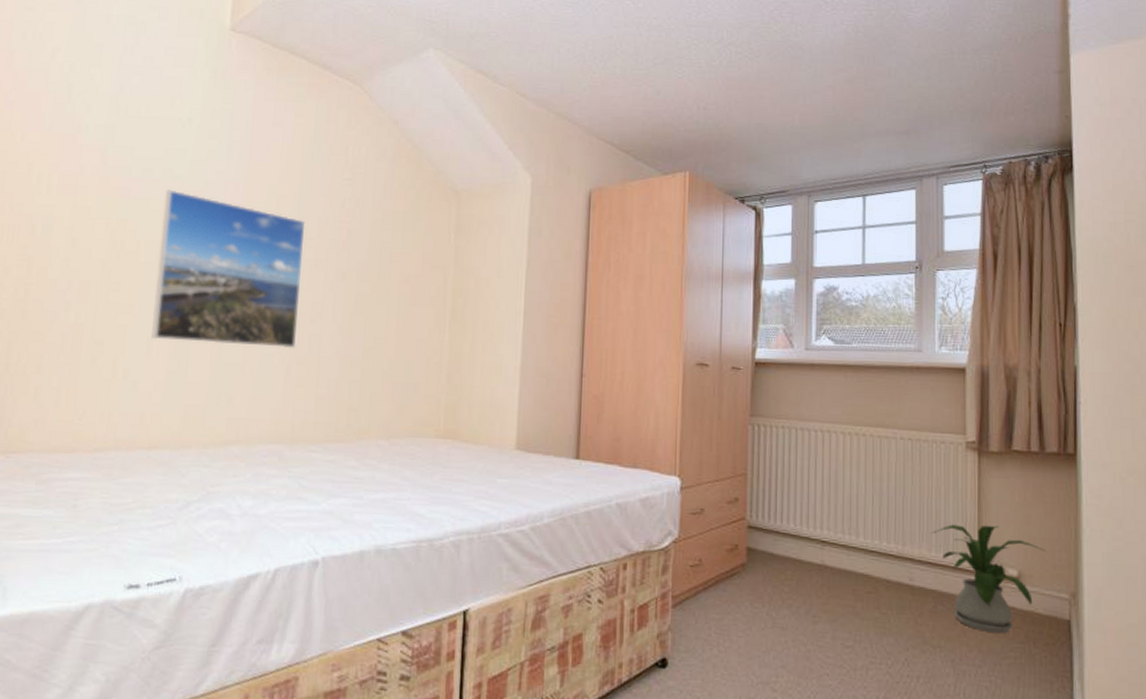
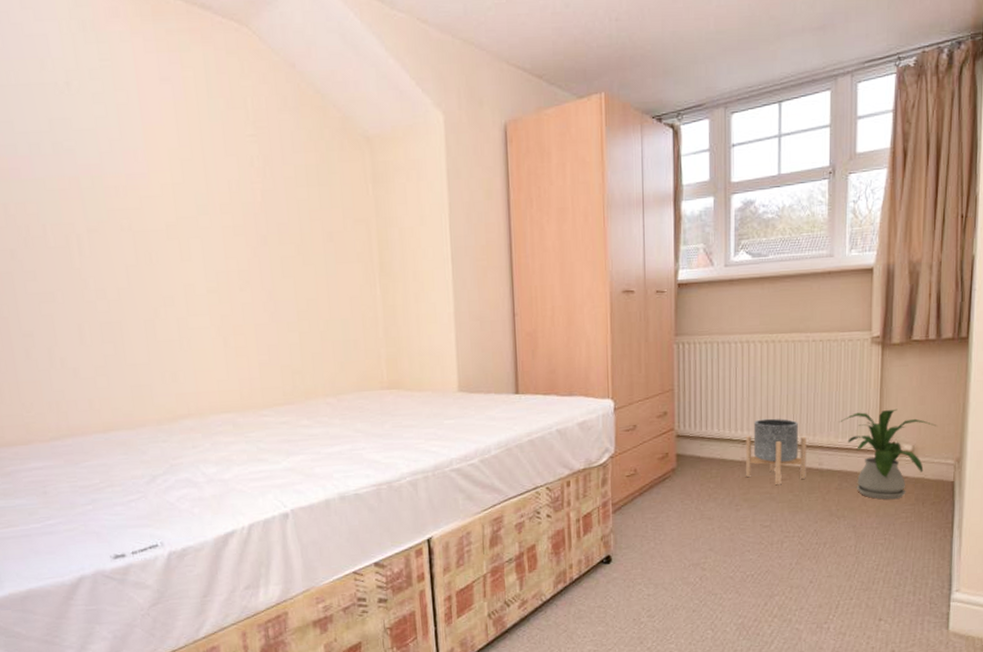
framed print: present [151,189,306,349] -> none [59,165,229,326]
planter: none [825,518,895,599] -> present [746,418,806,486]

